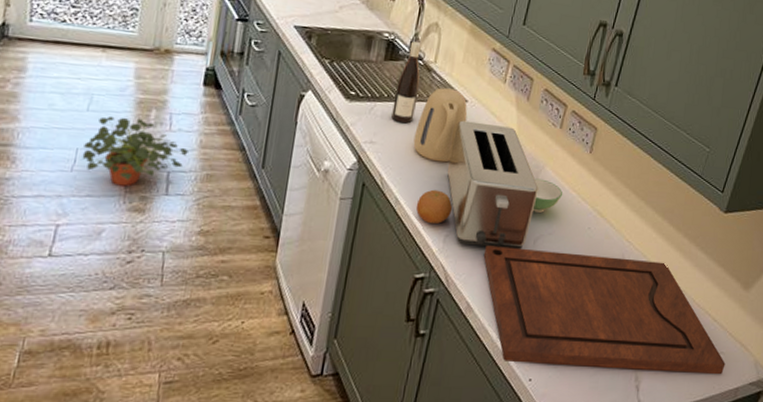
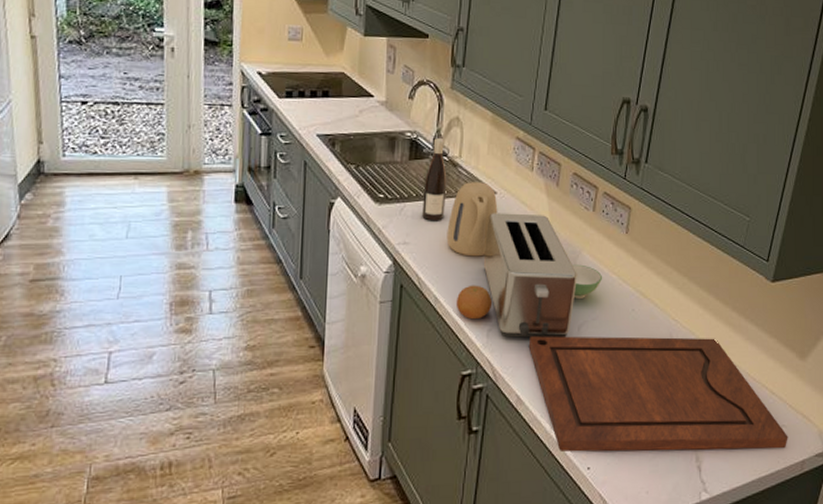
potted plant: present [81,115,190,186] -> none [126,241,228,309]

